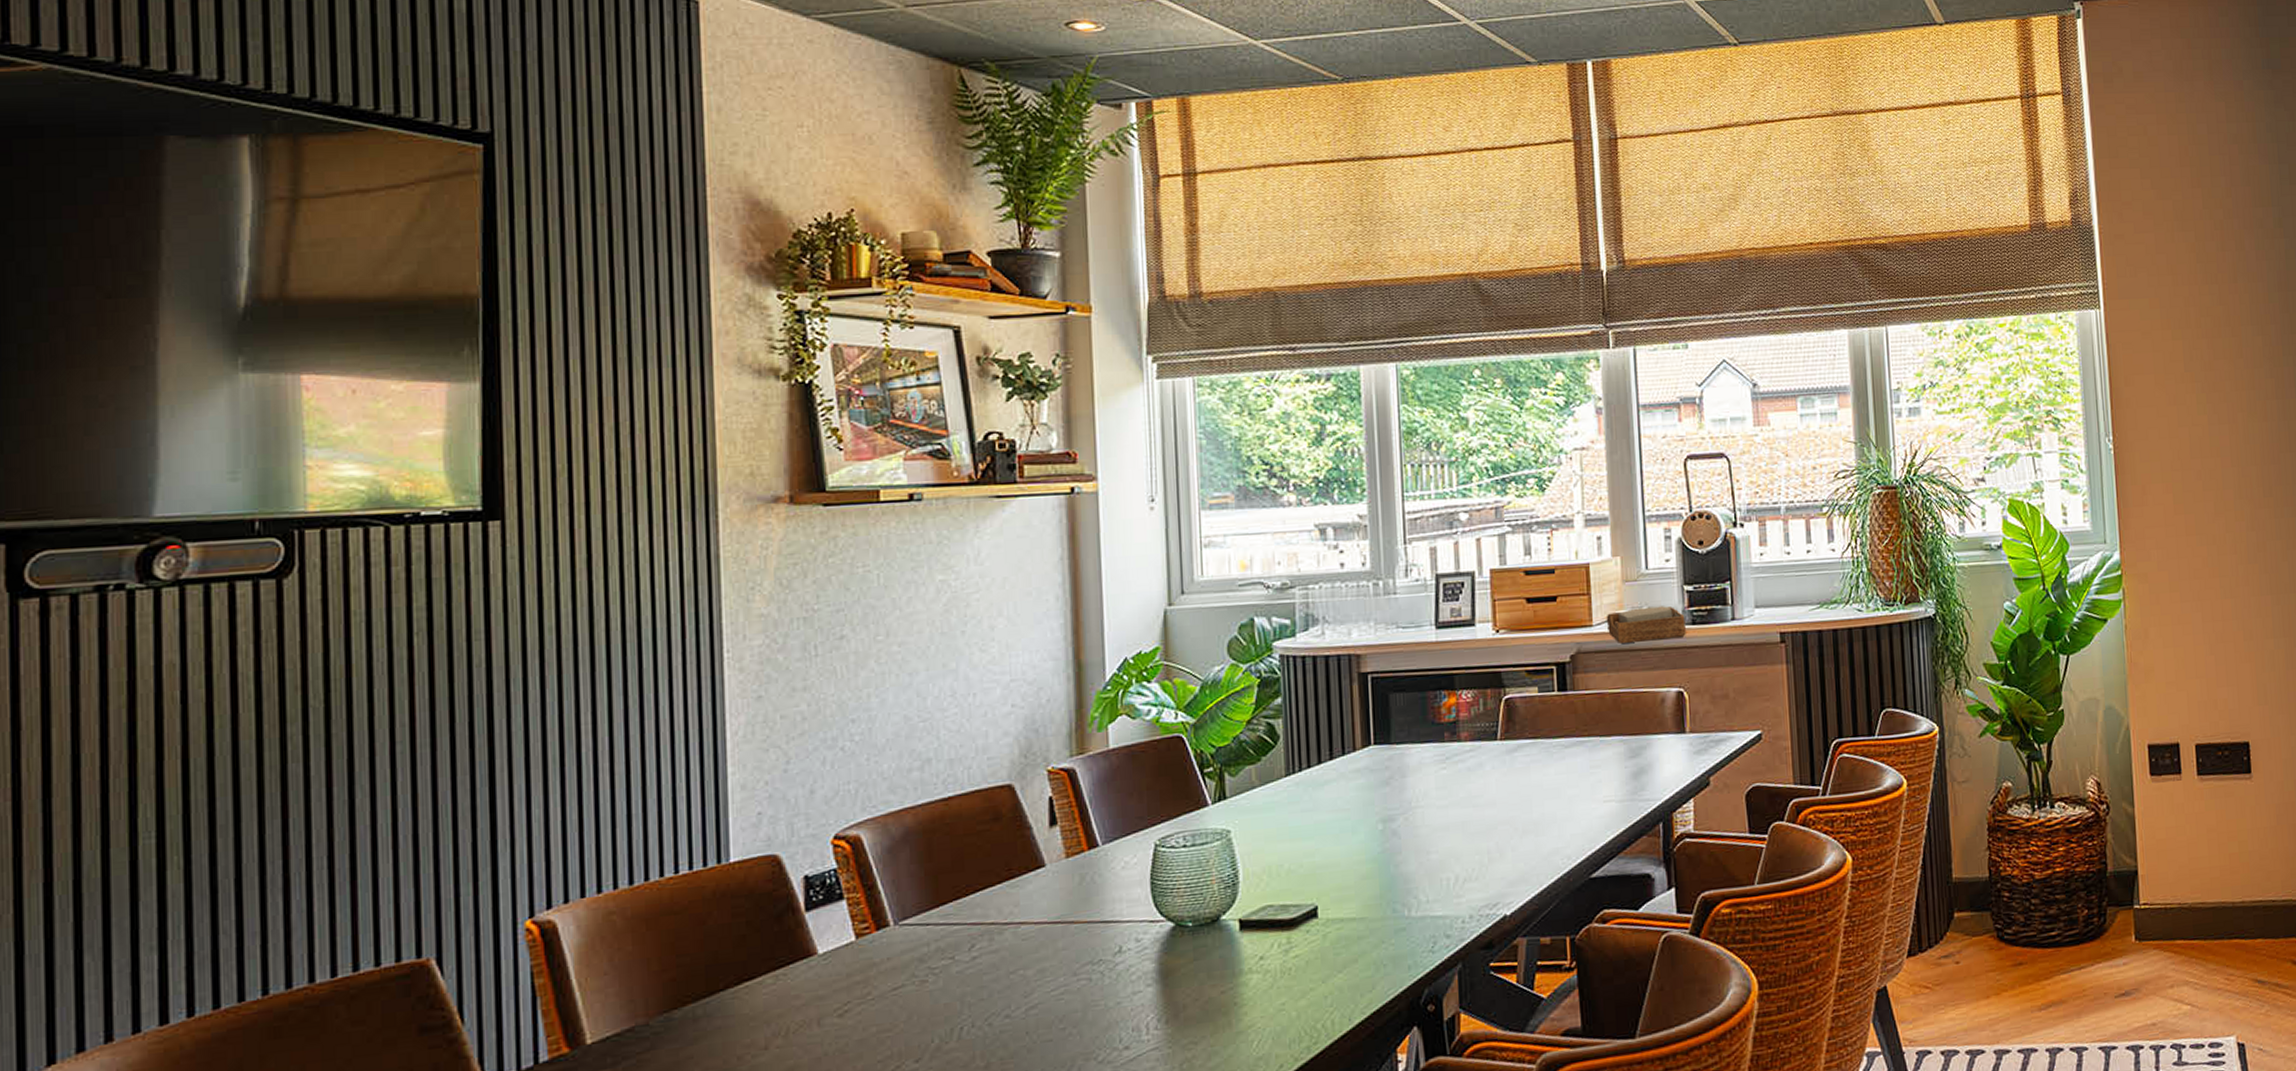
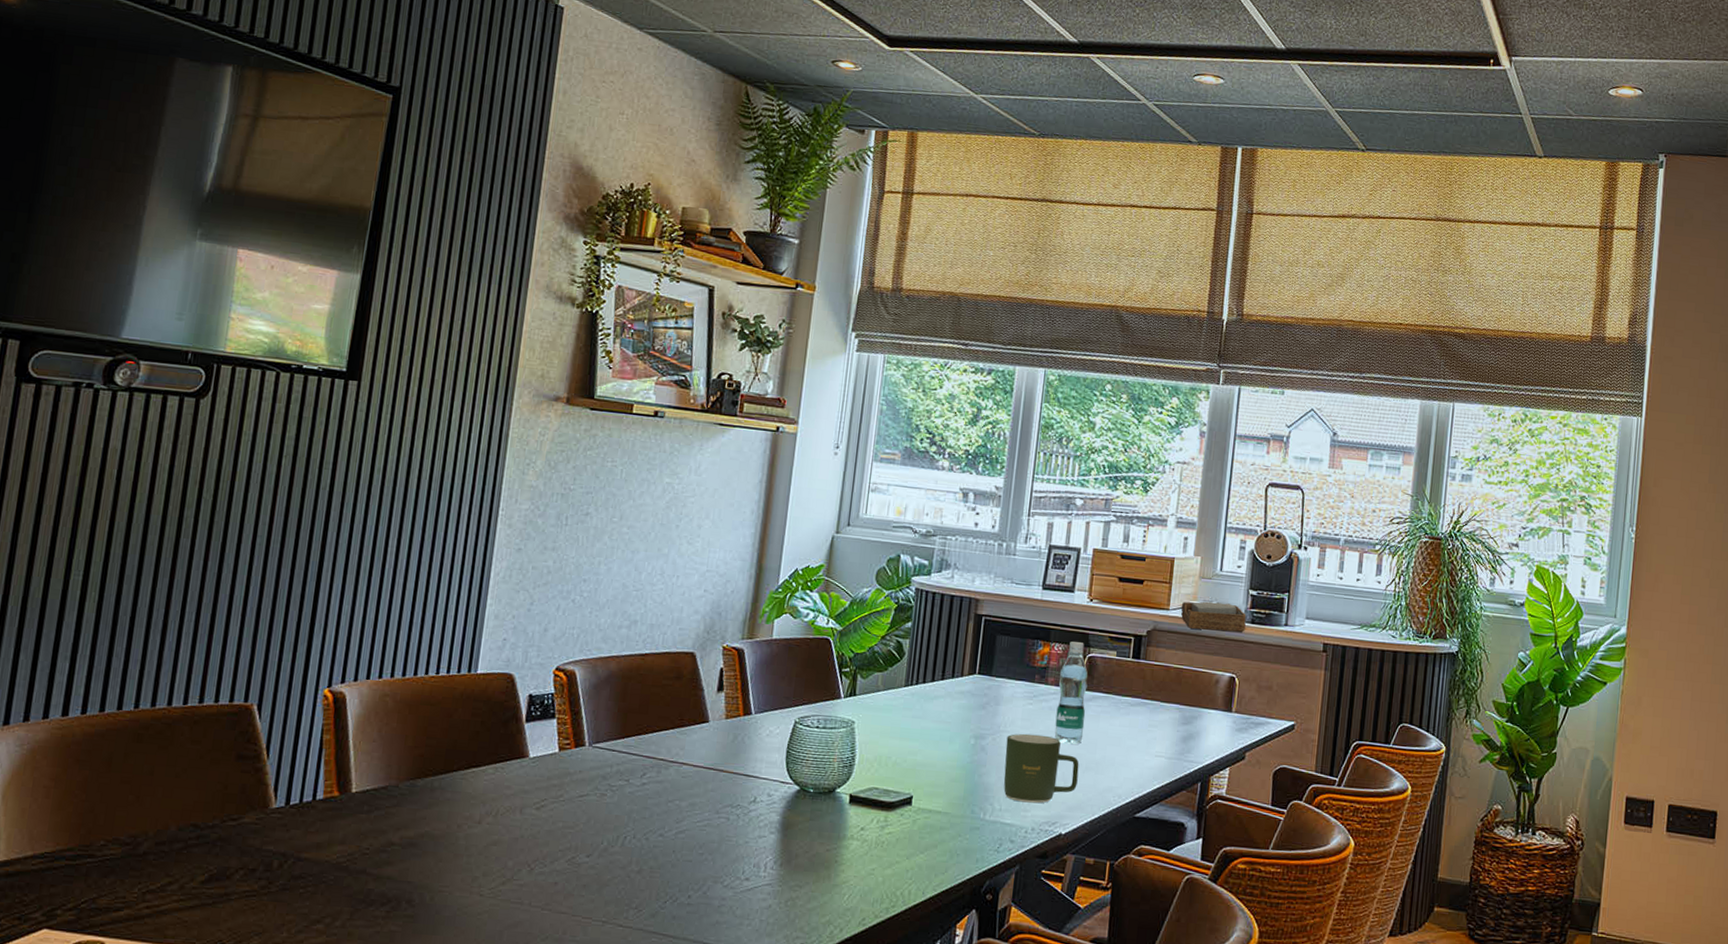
mug: none [1421,802,1516,888] -> present [1003,733,1079,804]
bottle: none [1472,684,1514,809] -> present [1054,641,1089,745]

